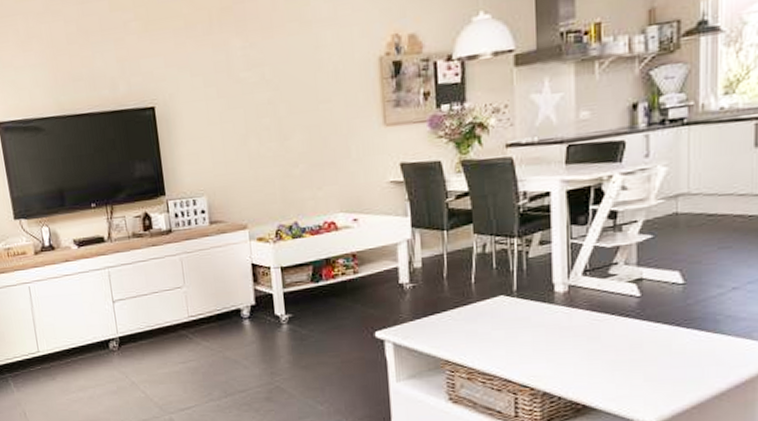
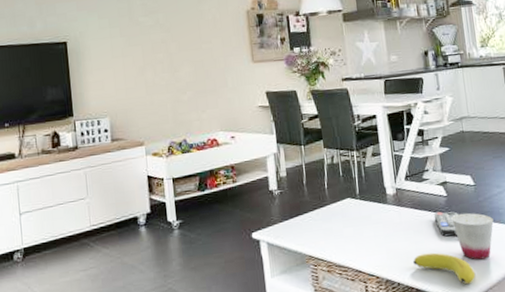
fruit: none [582,364,668,404] -> present [413,252,476,285]
remote control: none [618,316,654,347] -> present [433,211,458,237]
cup: none [643,318,705,376] -> present [451,212,494,260]

